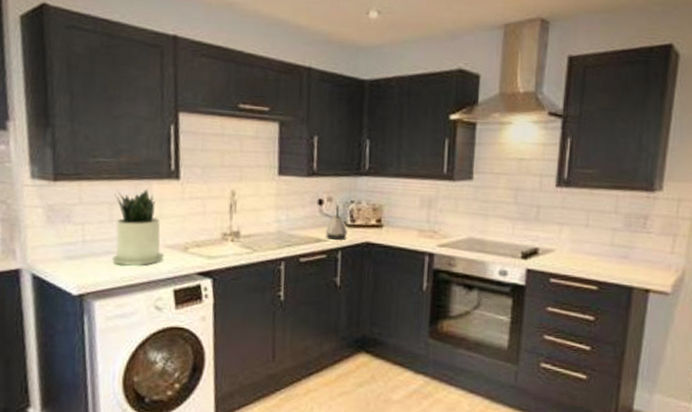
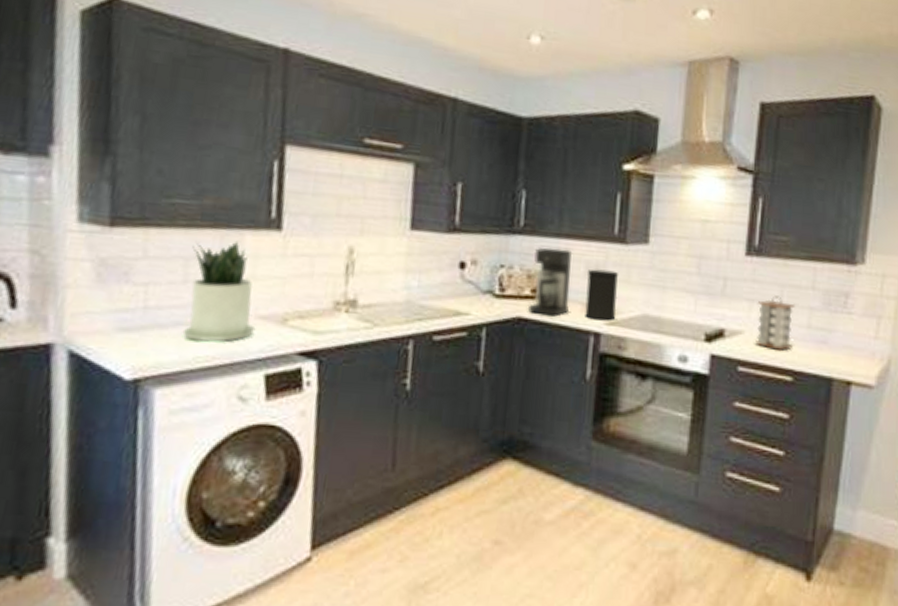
kettle: present [325,205,348,241] -> none [466,269,495,315]
coffee maker: none [373,185,410,241] -> present [527,247,573,317]
canister: none [420,202,448,244] -> present [585,269,619,322]
spice rack: none [565,219,600,265] -> present [755,295,795,350]

